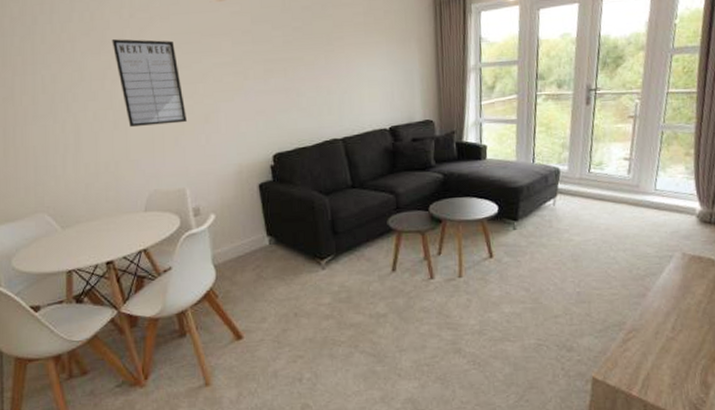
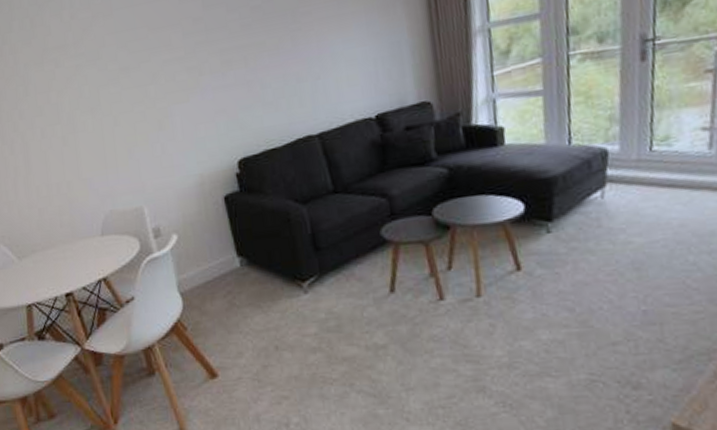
writing board: present [112,39,187,128] -> none [54,39,139,143]

